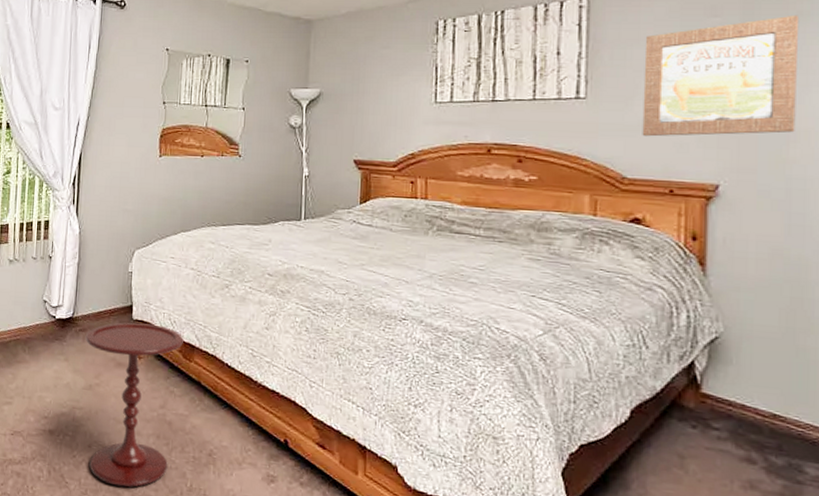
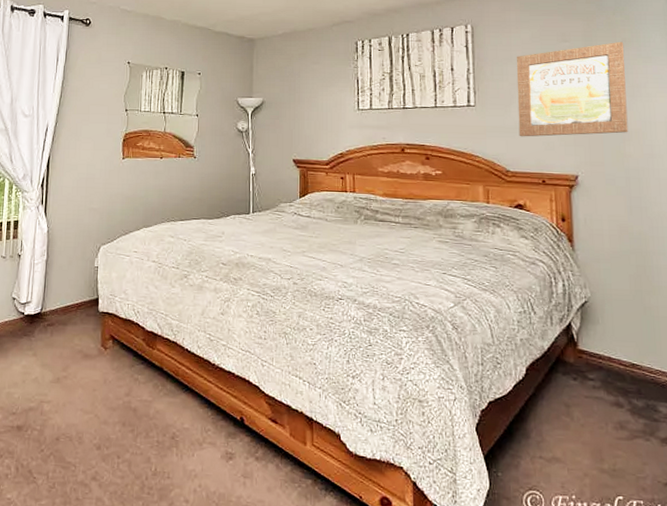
side table: present [85,322,184,487] -> none [53,314,147,477]

